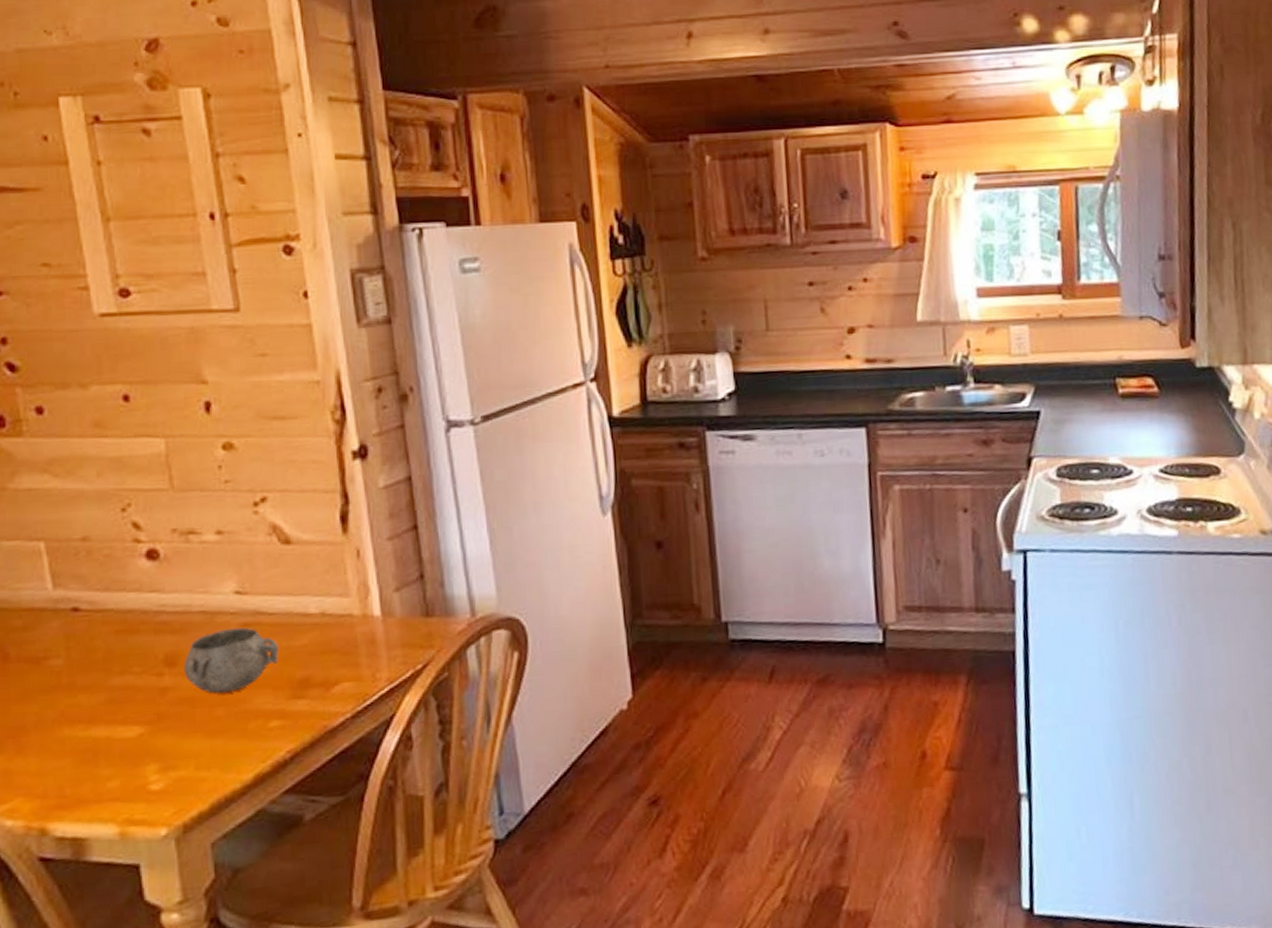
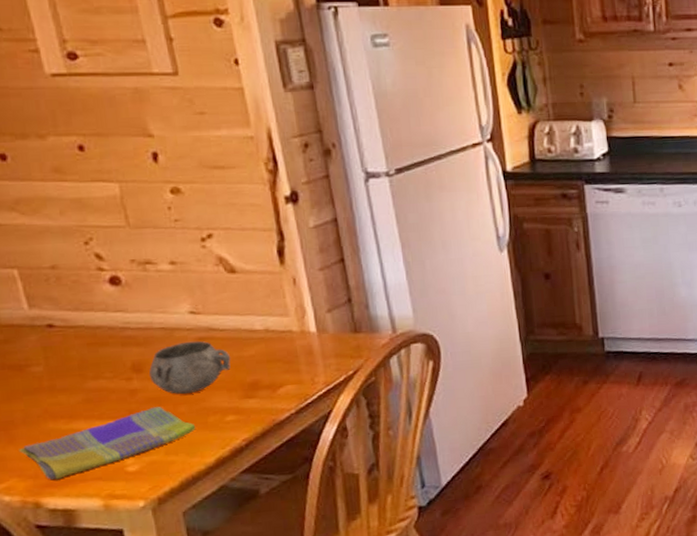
dish towel: none [28,709,234,800] -> present [19,406,196,480]

